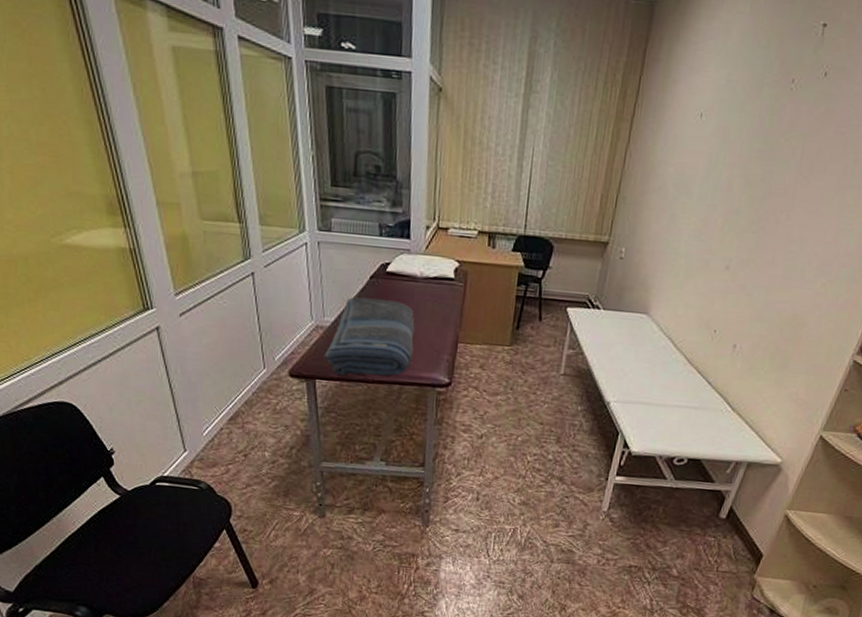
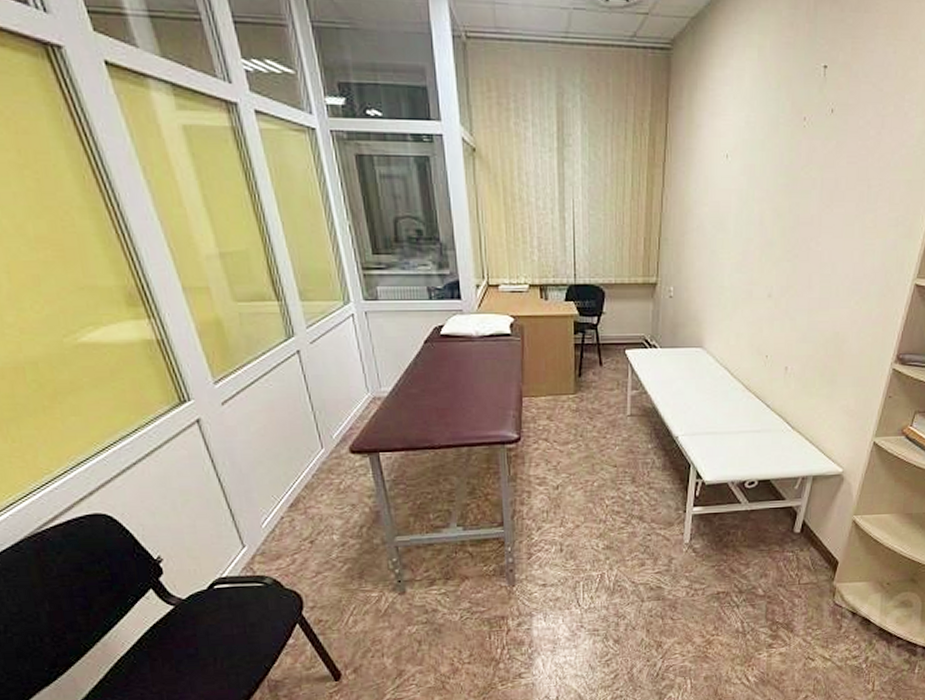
towel: present [324,297,415,376] -> none [385,362,478,445]

